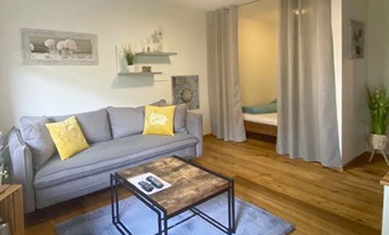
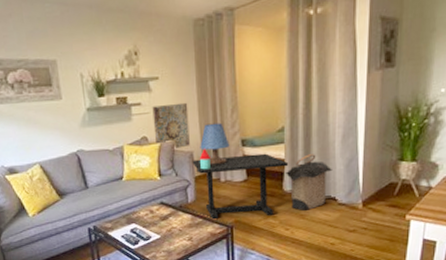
side table: none [201,112,281,174] -> present [192,148,289,220]
table lamp: none [208,92,232,127] -> present [200,122,230,165]
laundry hamper: none [278,123,318,171] -> present [286,154,334,211]

